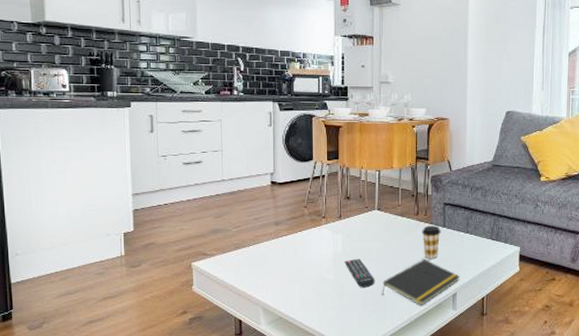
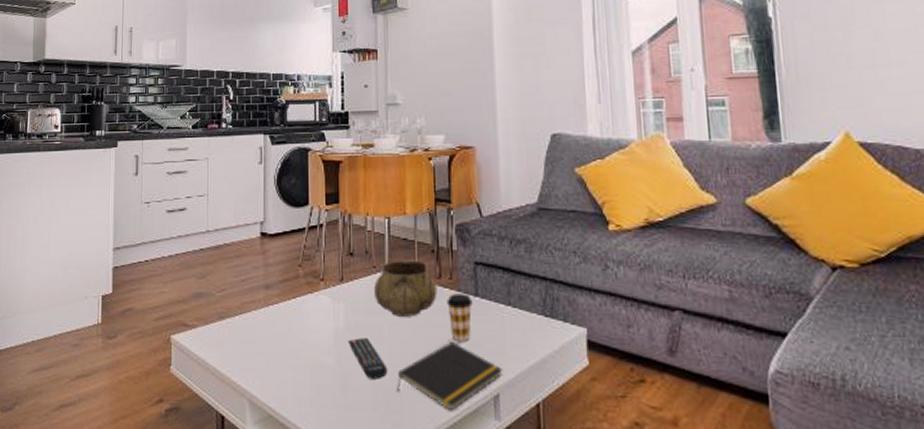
decorative bowl: none [366,202,415,243] -> present [374,260,438,317]

